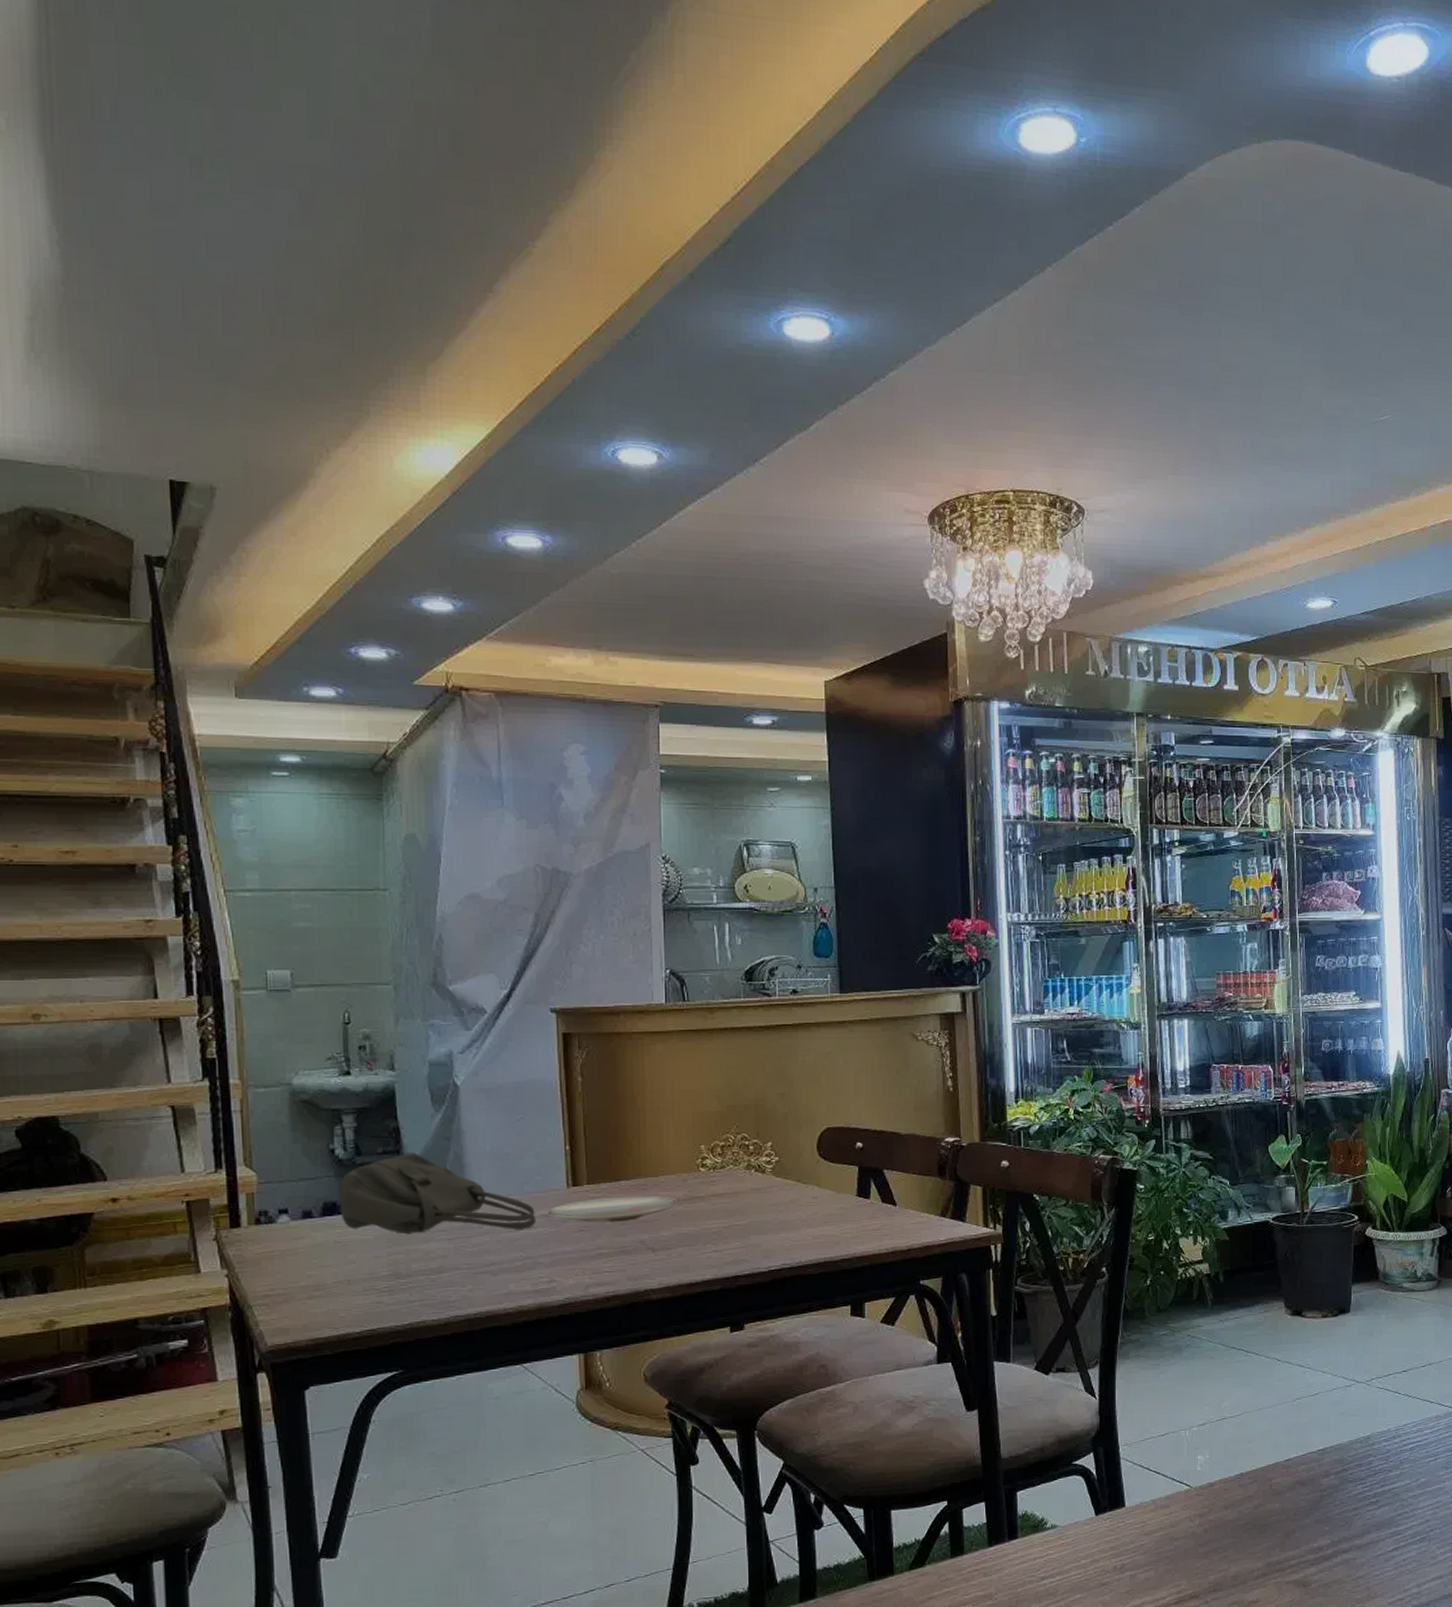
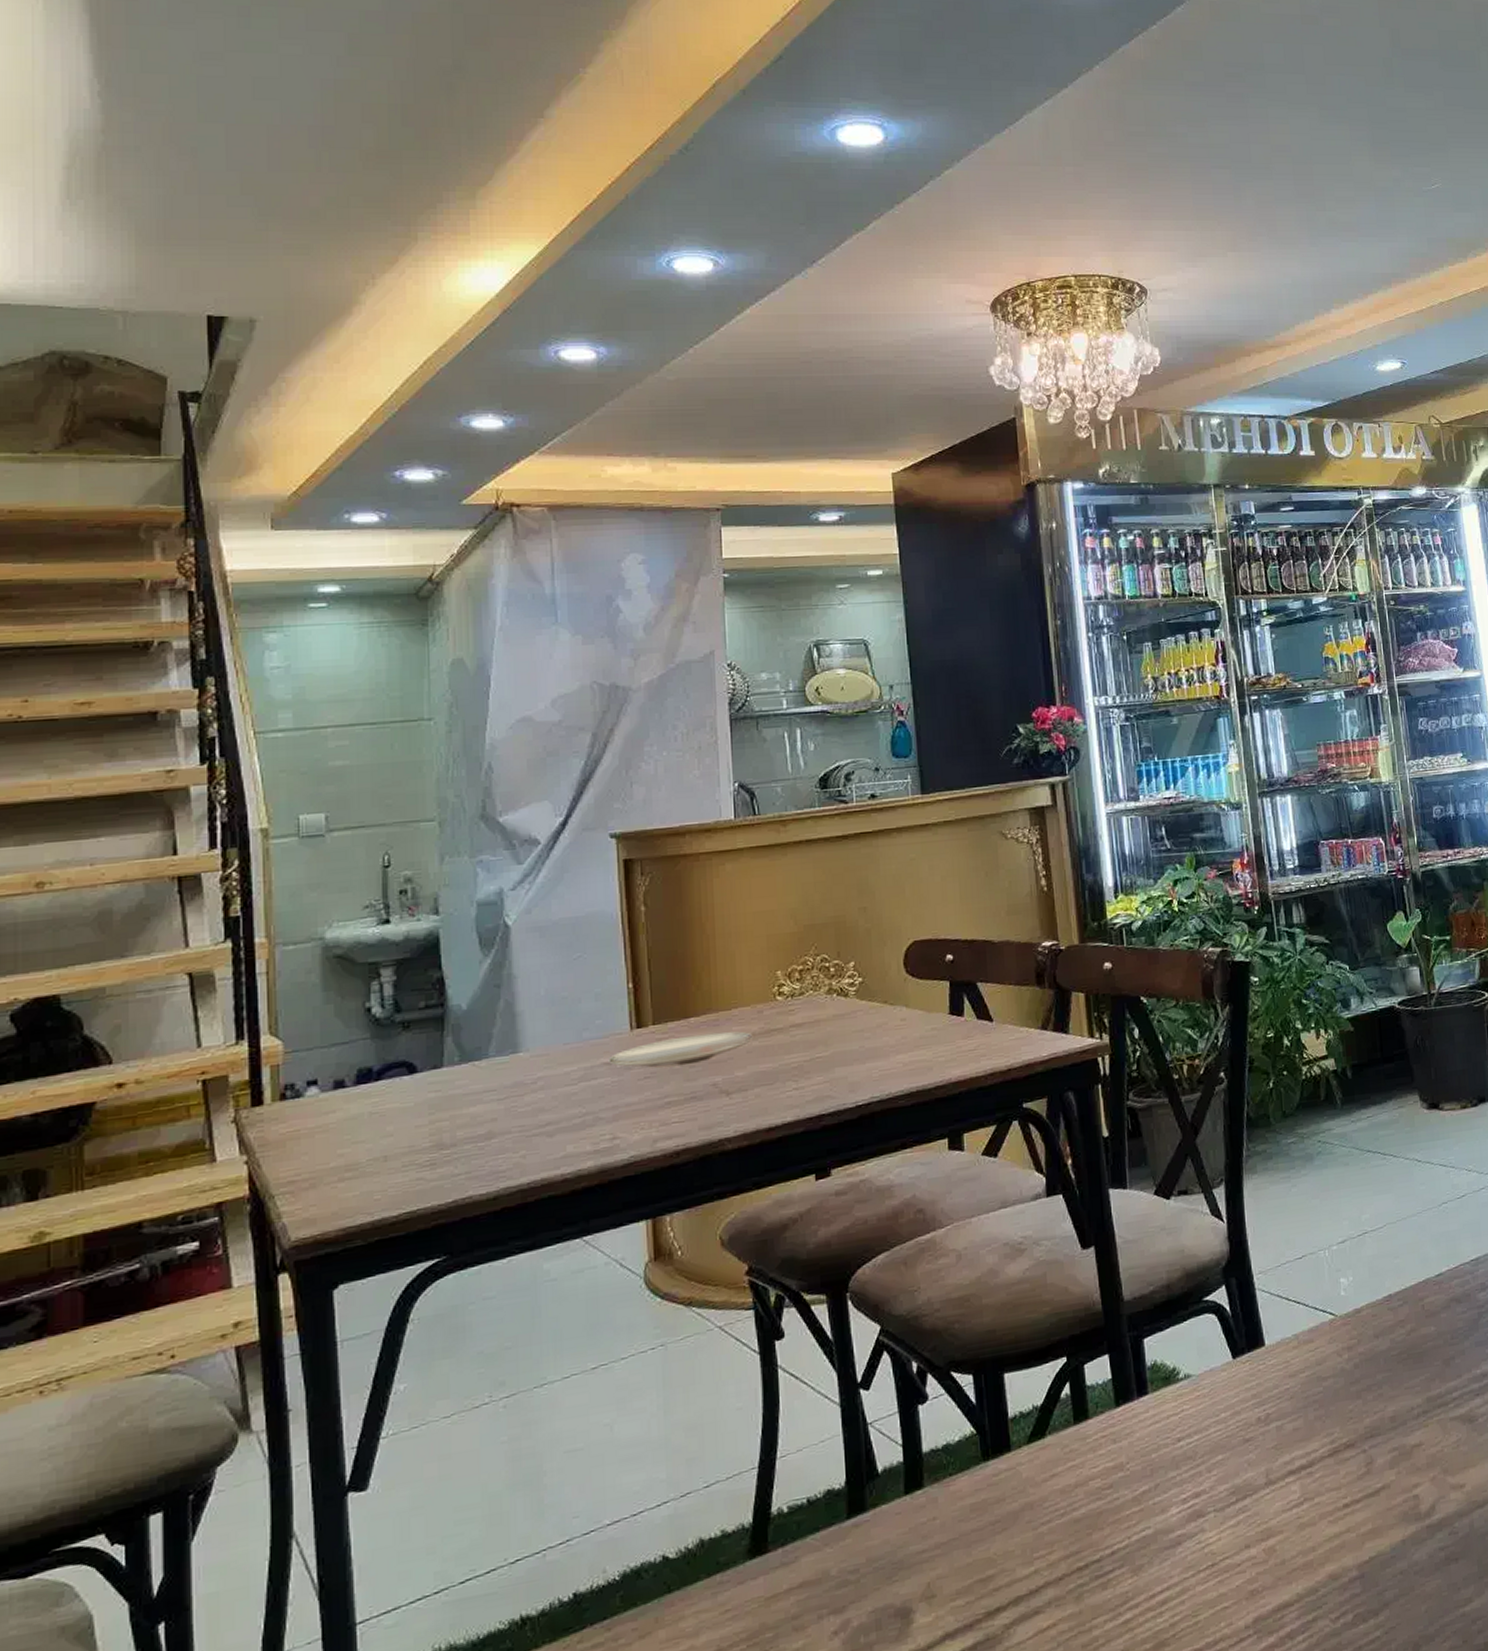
handbag: present [339,1152,535,1234] -> none [376,1004,596,1098]

